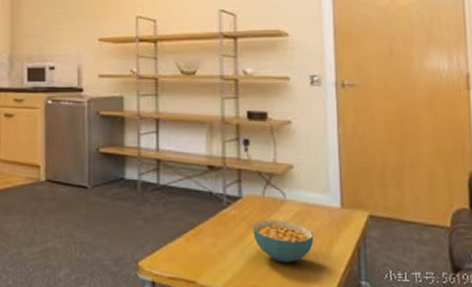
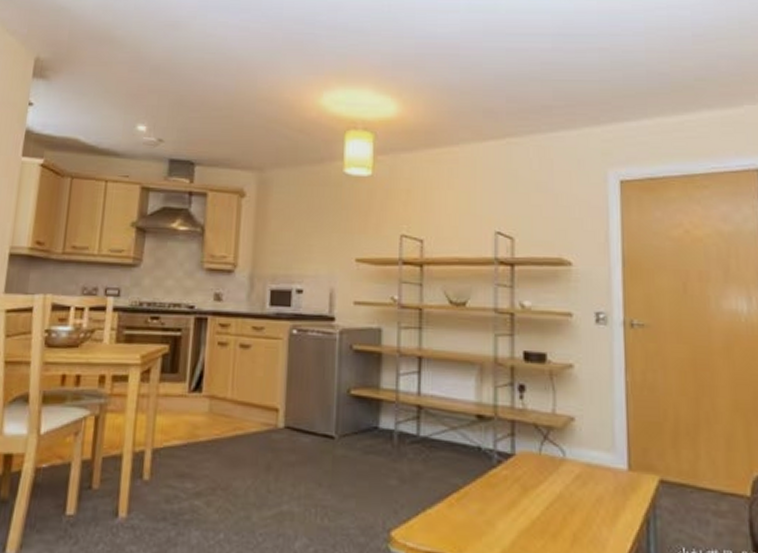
cereal bowl: present [252,219,314,264] -> none [525,482,597,537]

